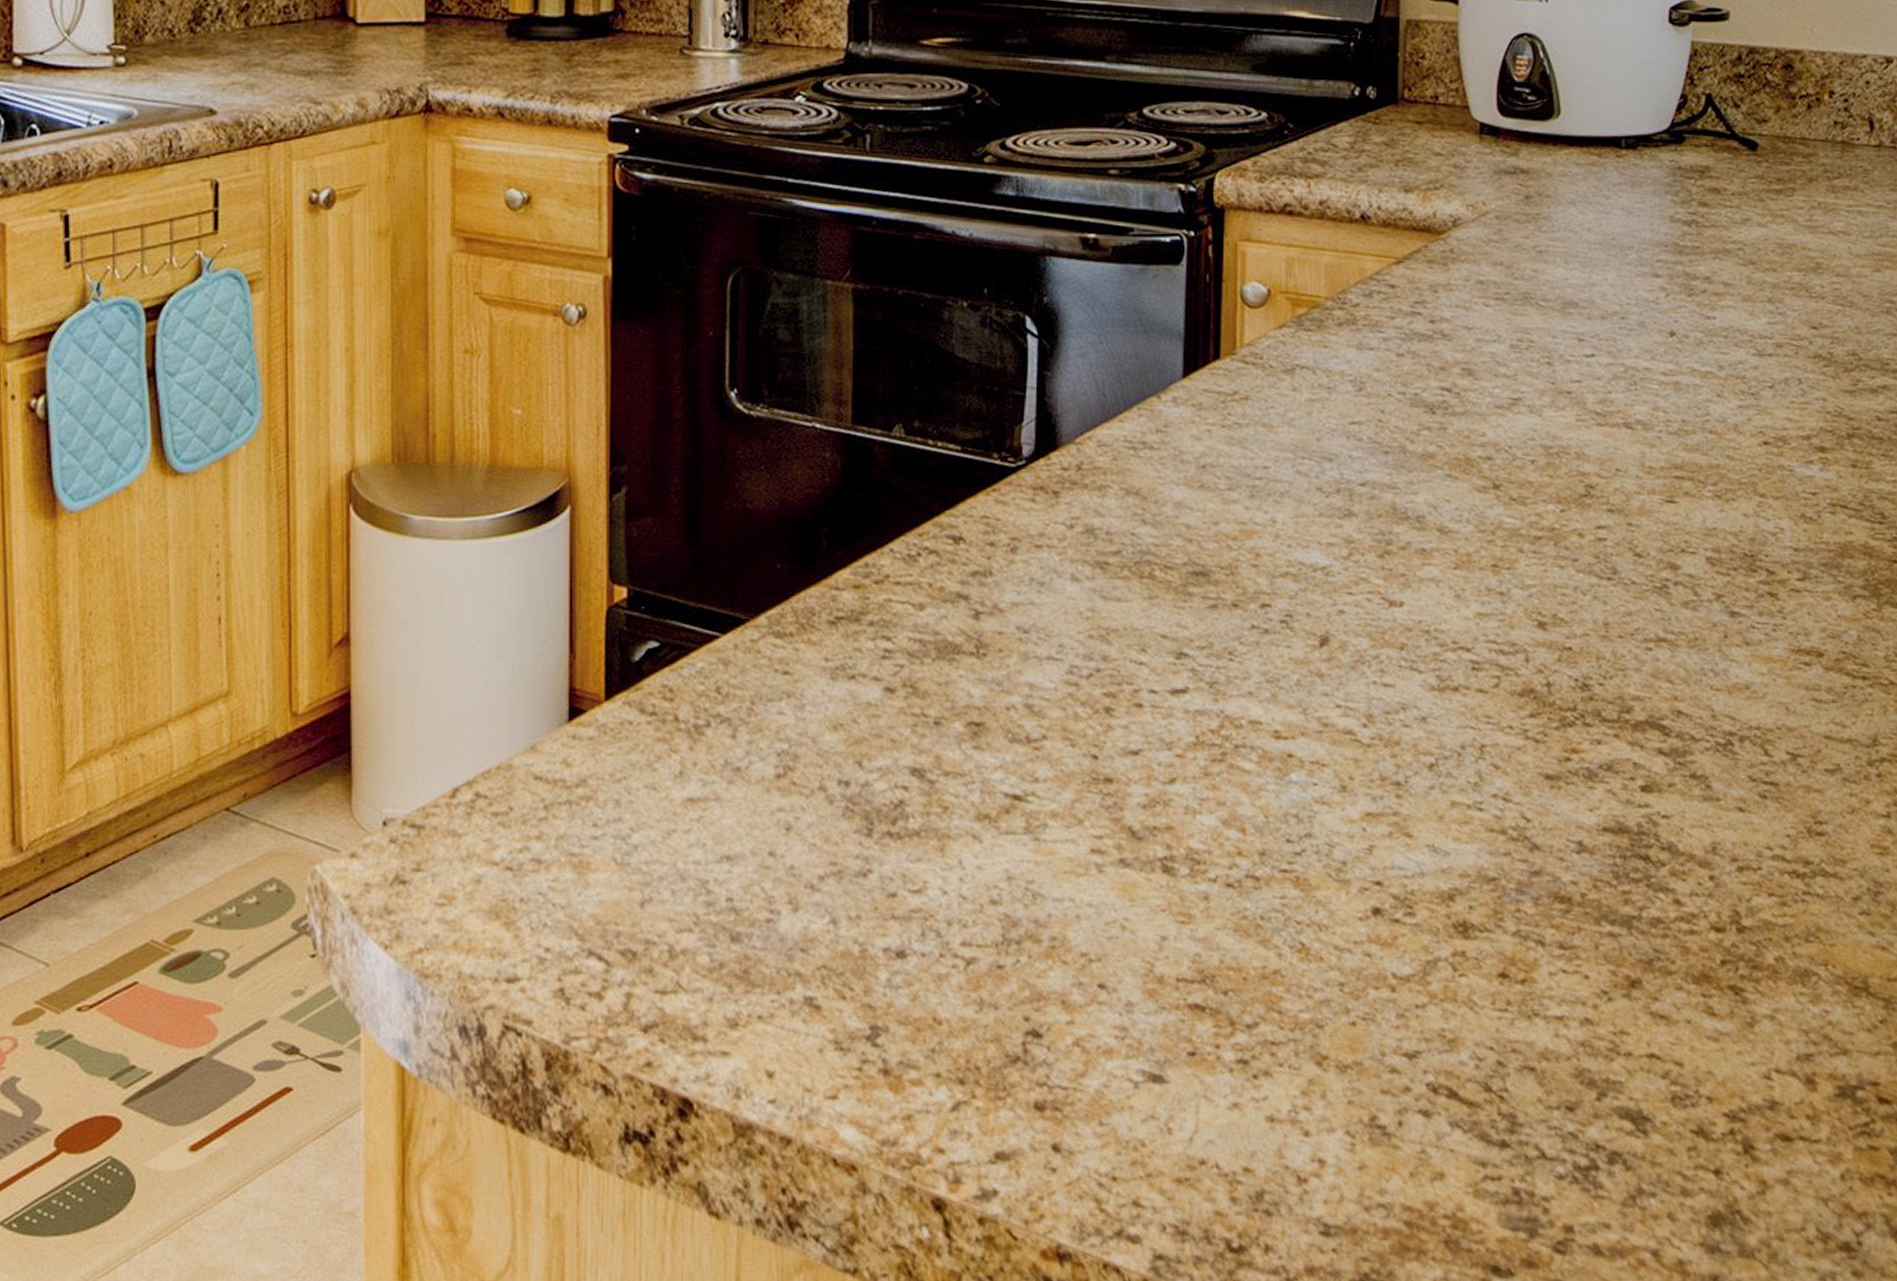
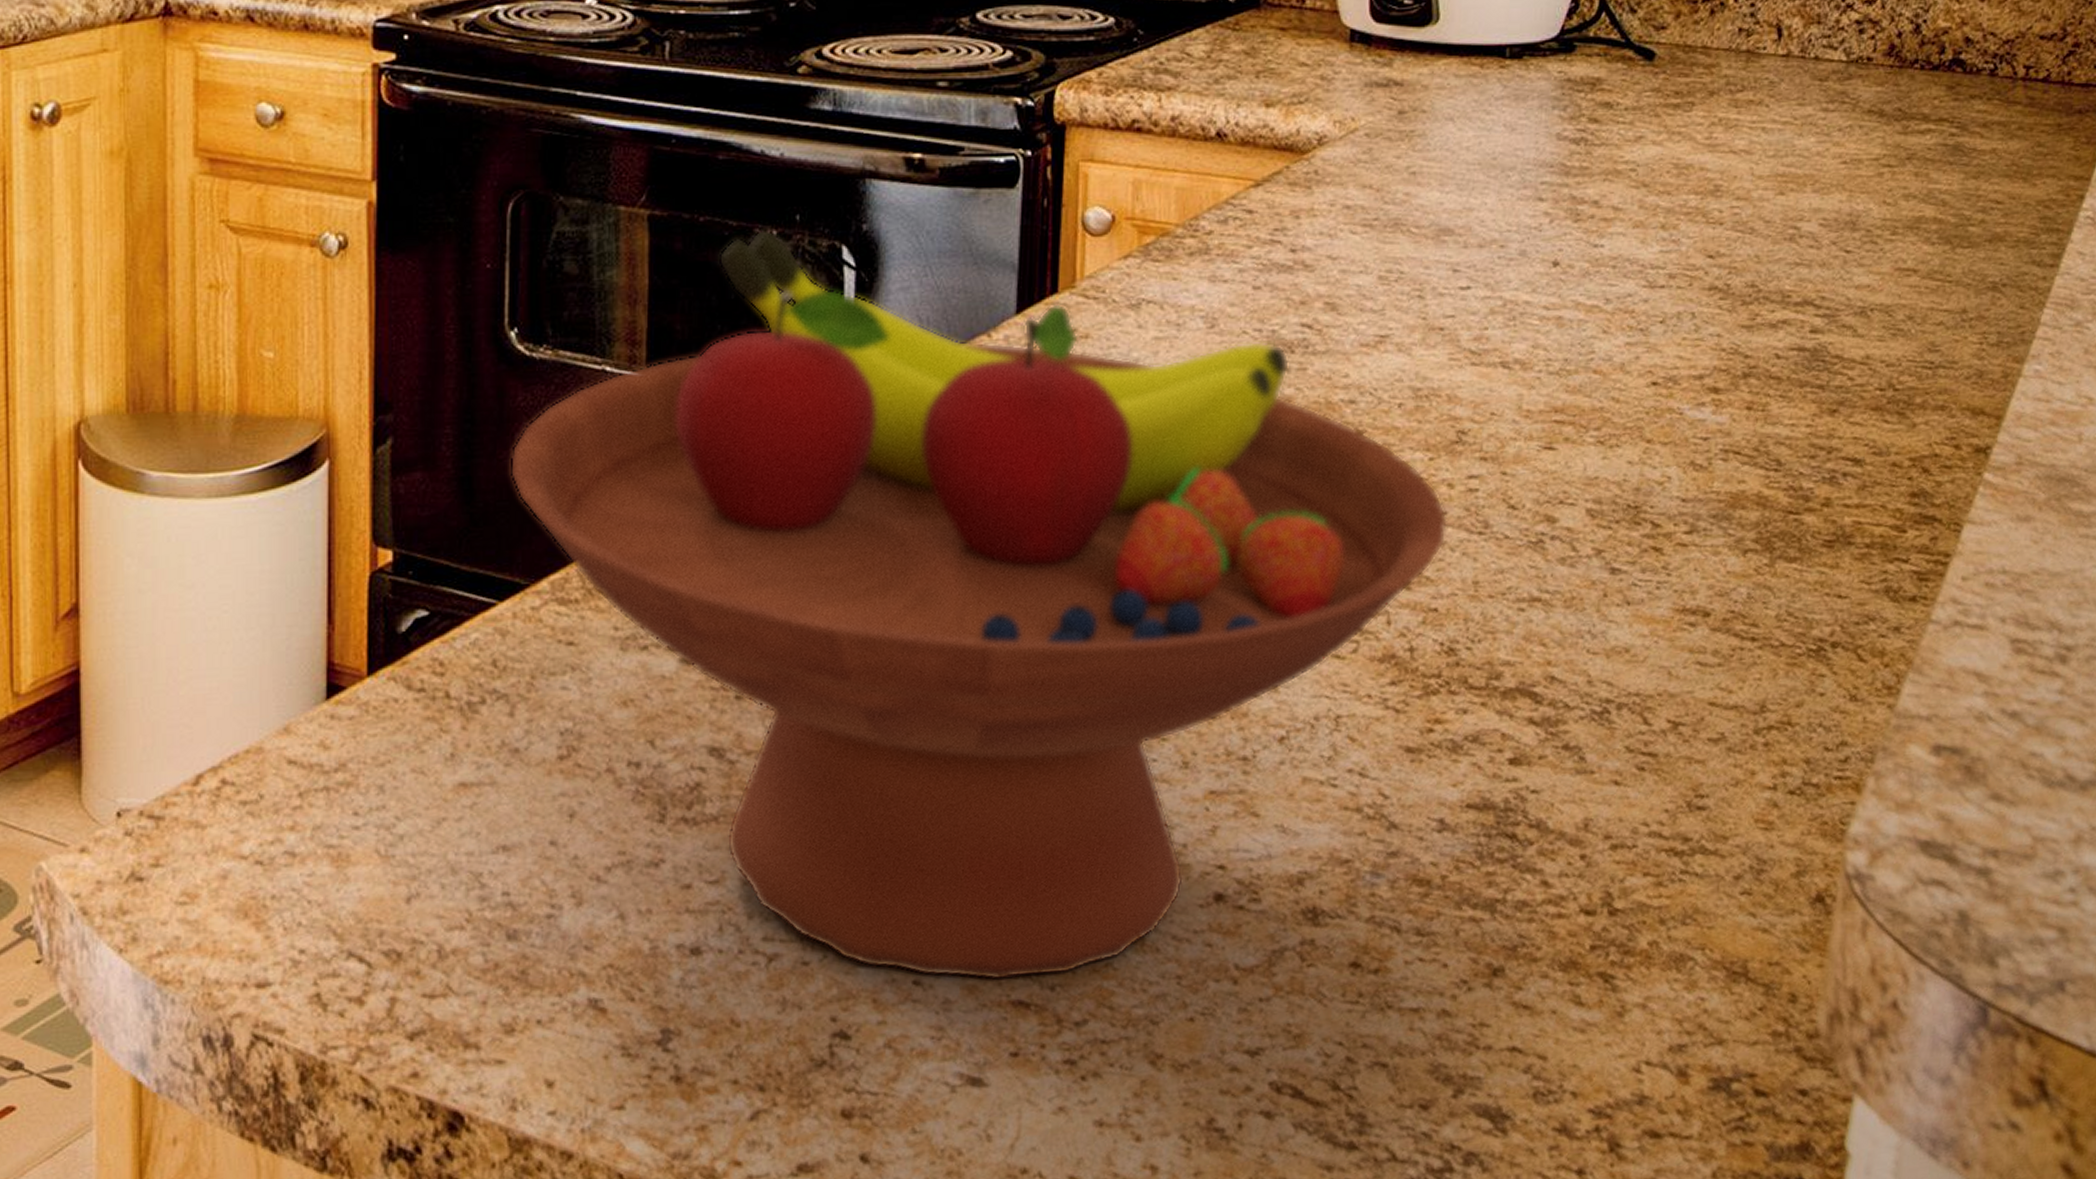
fruit bowl: none [730,301,1580,986] -> present [509,229,1449,981]

